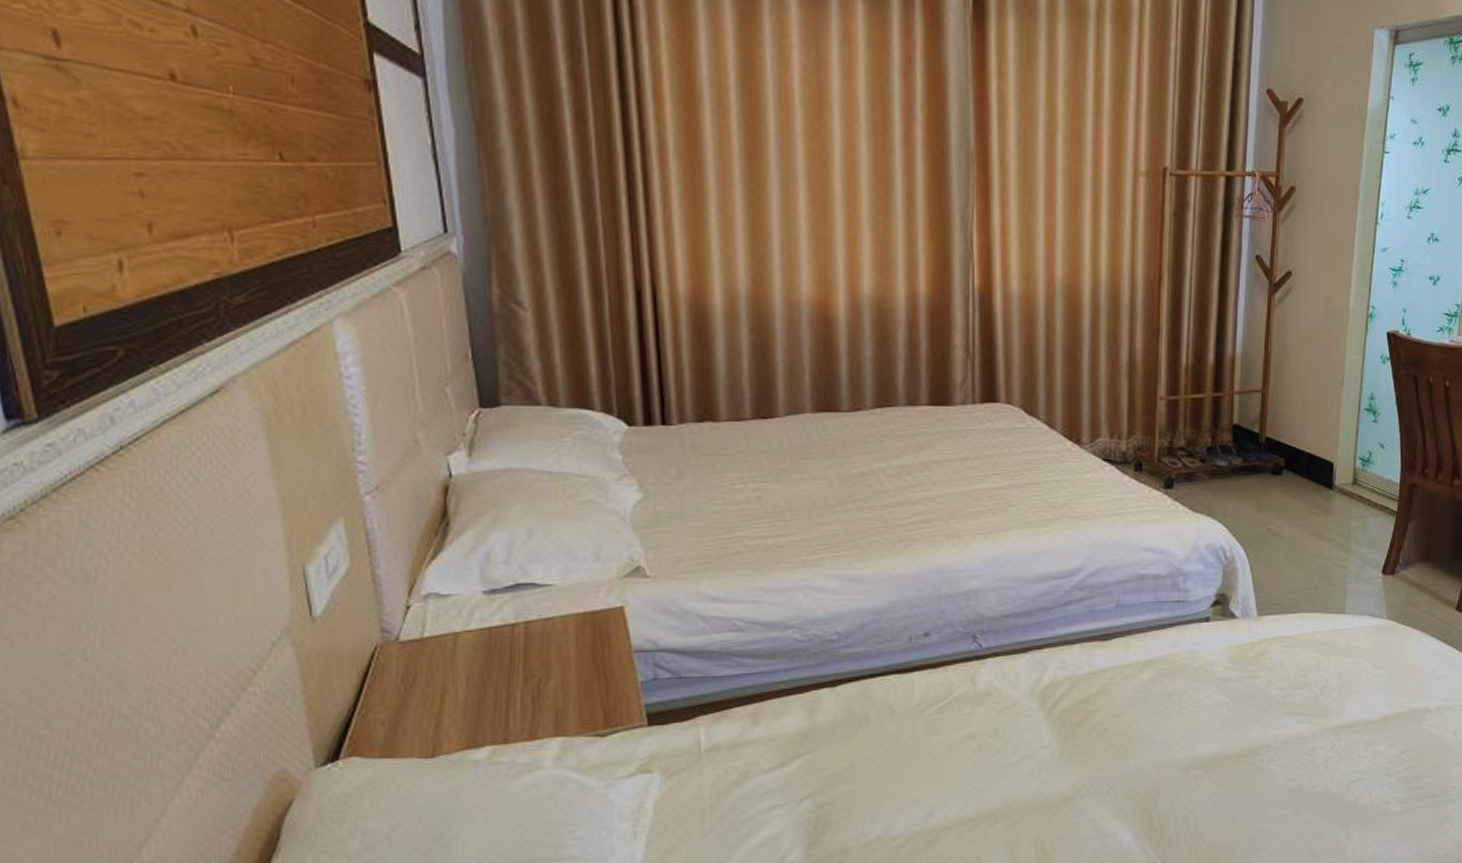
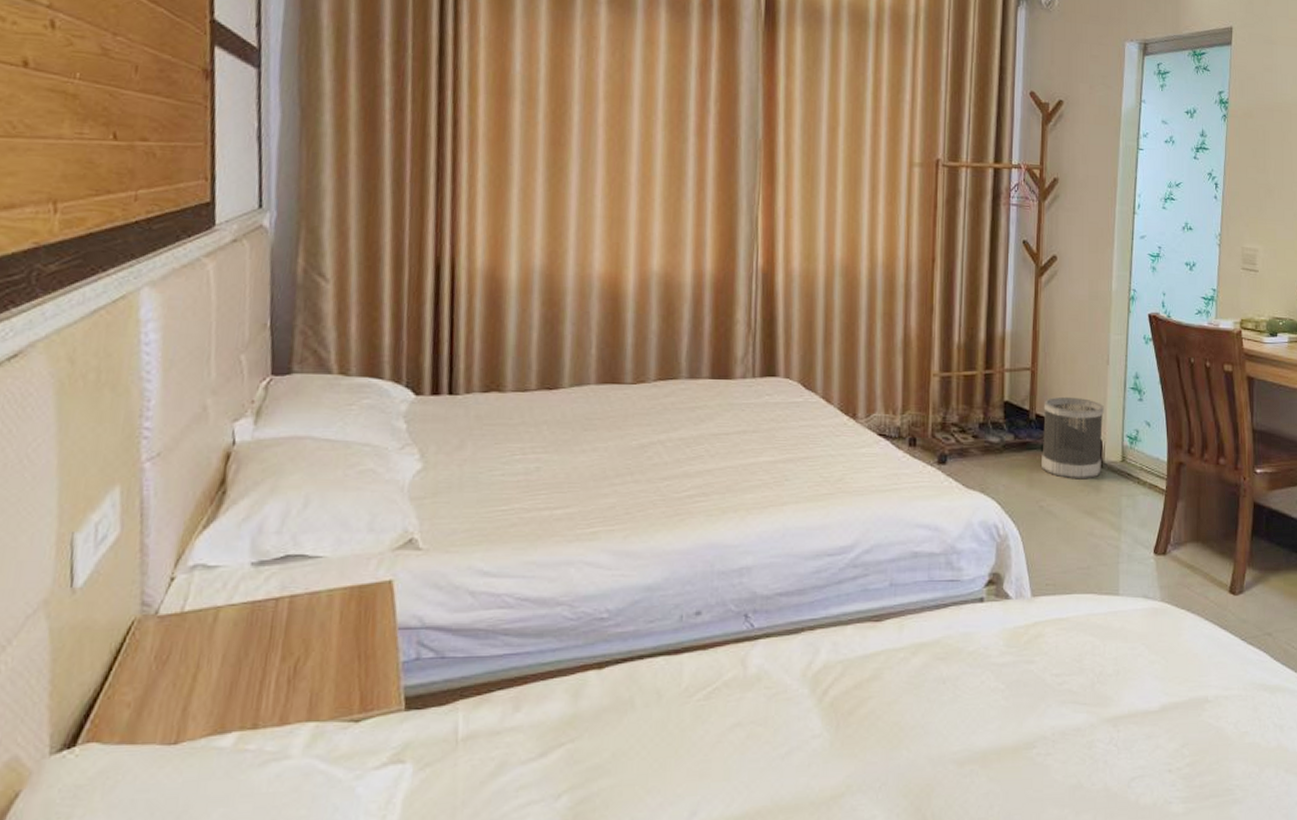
wastebasket: none [1270,419,1337,502] -> present [1041,396,1104,480]

